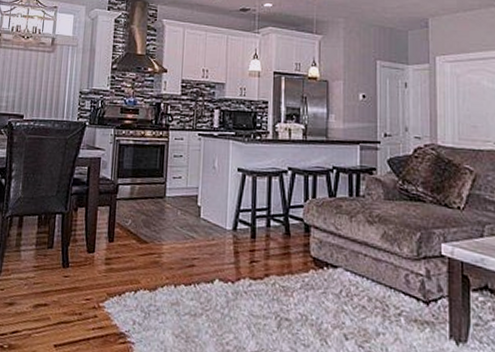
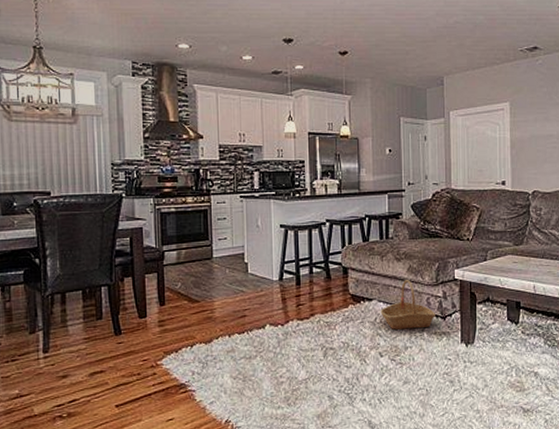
basket: none [347,248,417,312] -> present [380,280,437,330]

